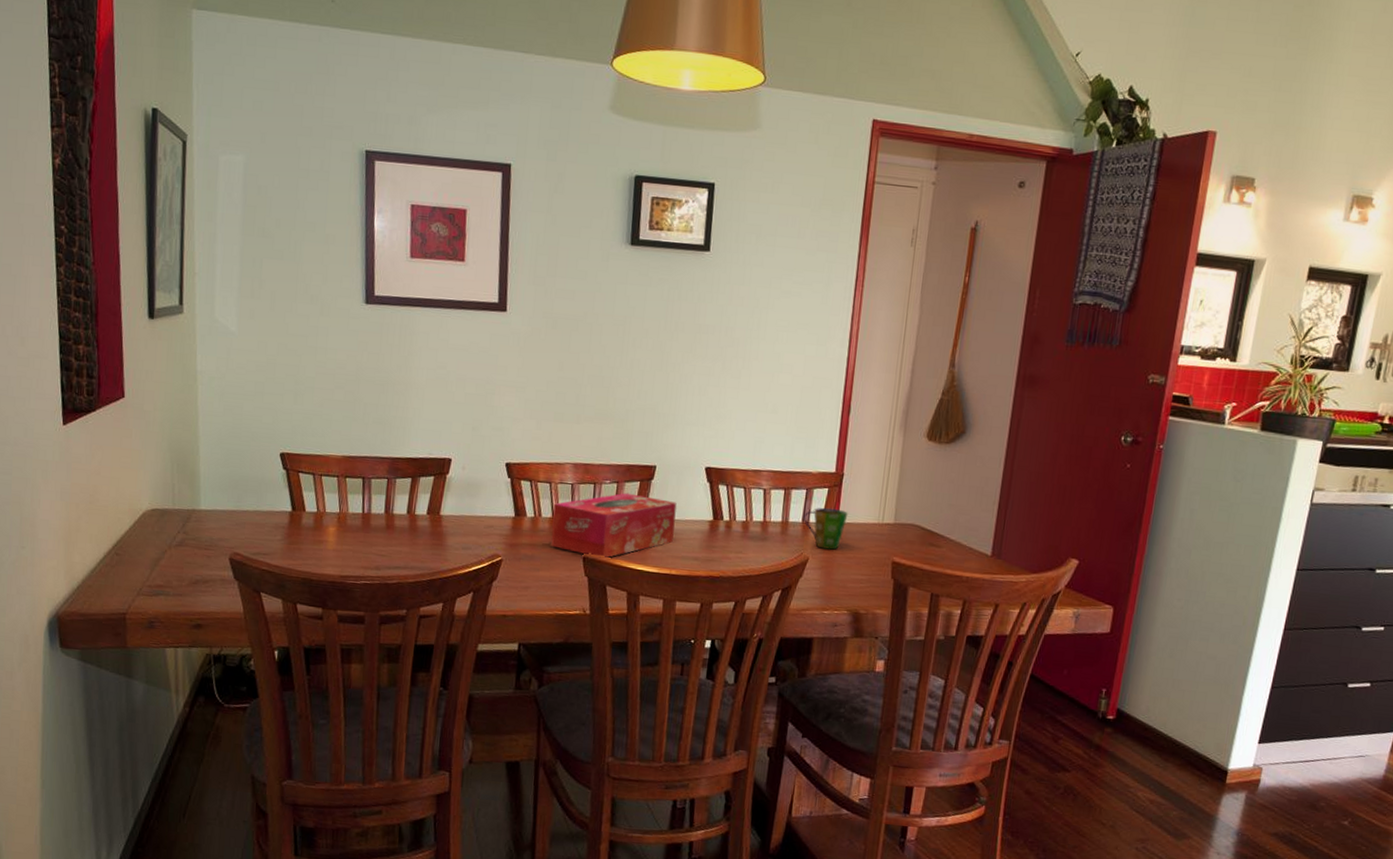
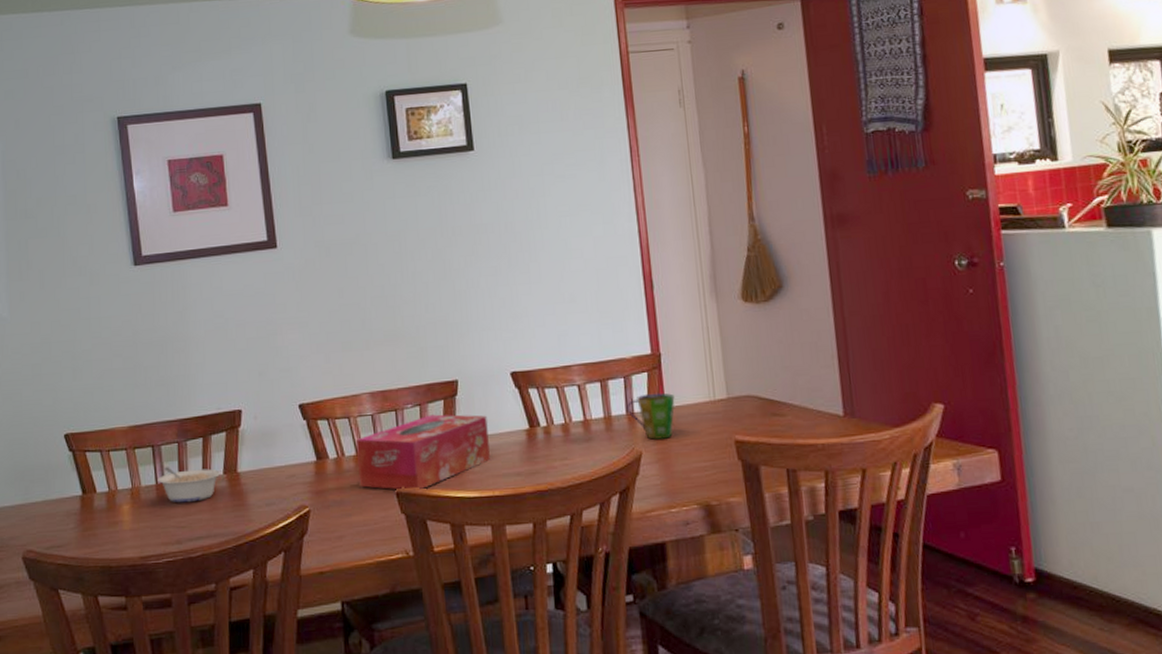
legume: none [364,499,425,535] -> present [157,467,221,503]

